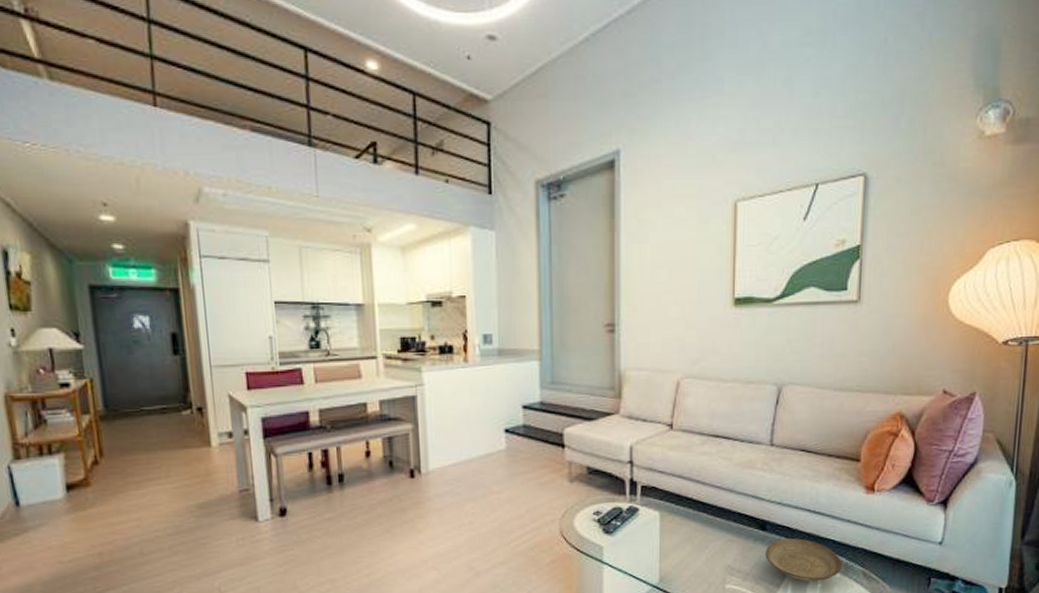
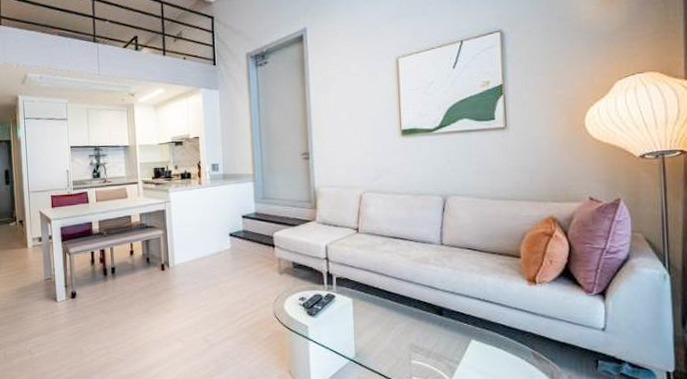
decorative bowl: present [765,538,843,582] -> none [444,323,514,361]

